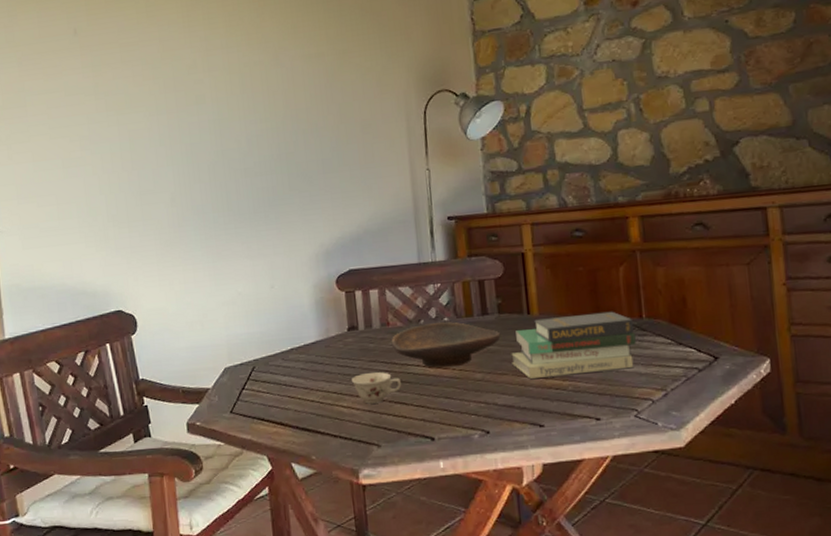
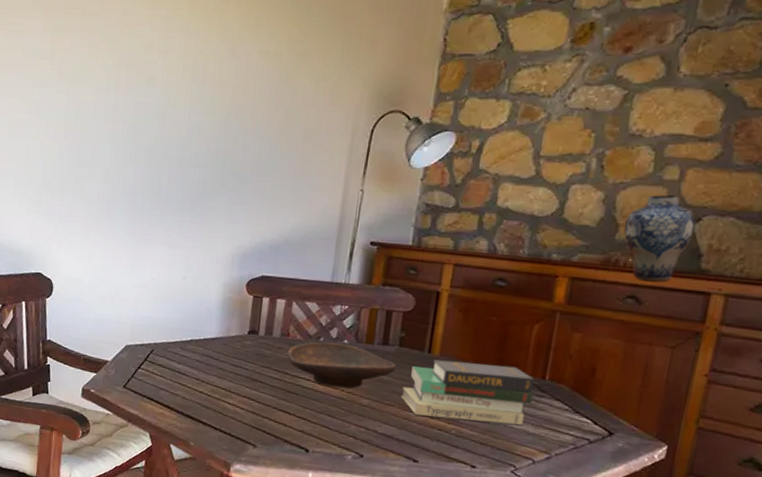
teacup: present [351,372,402,404] -> none [241,377,289,407]
vase: none [674,124,736,208] -> present [623,195,696,283]

